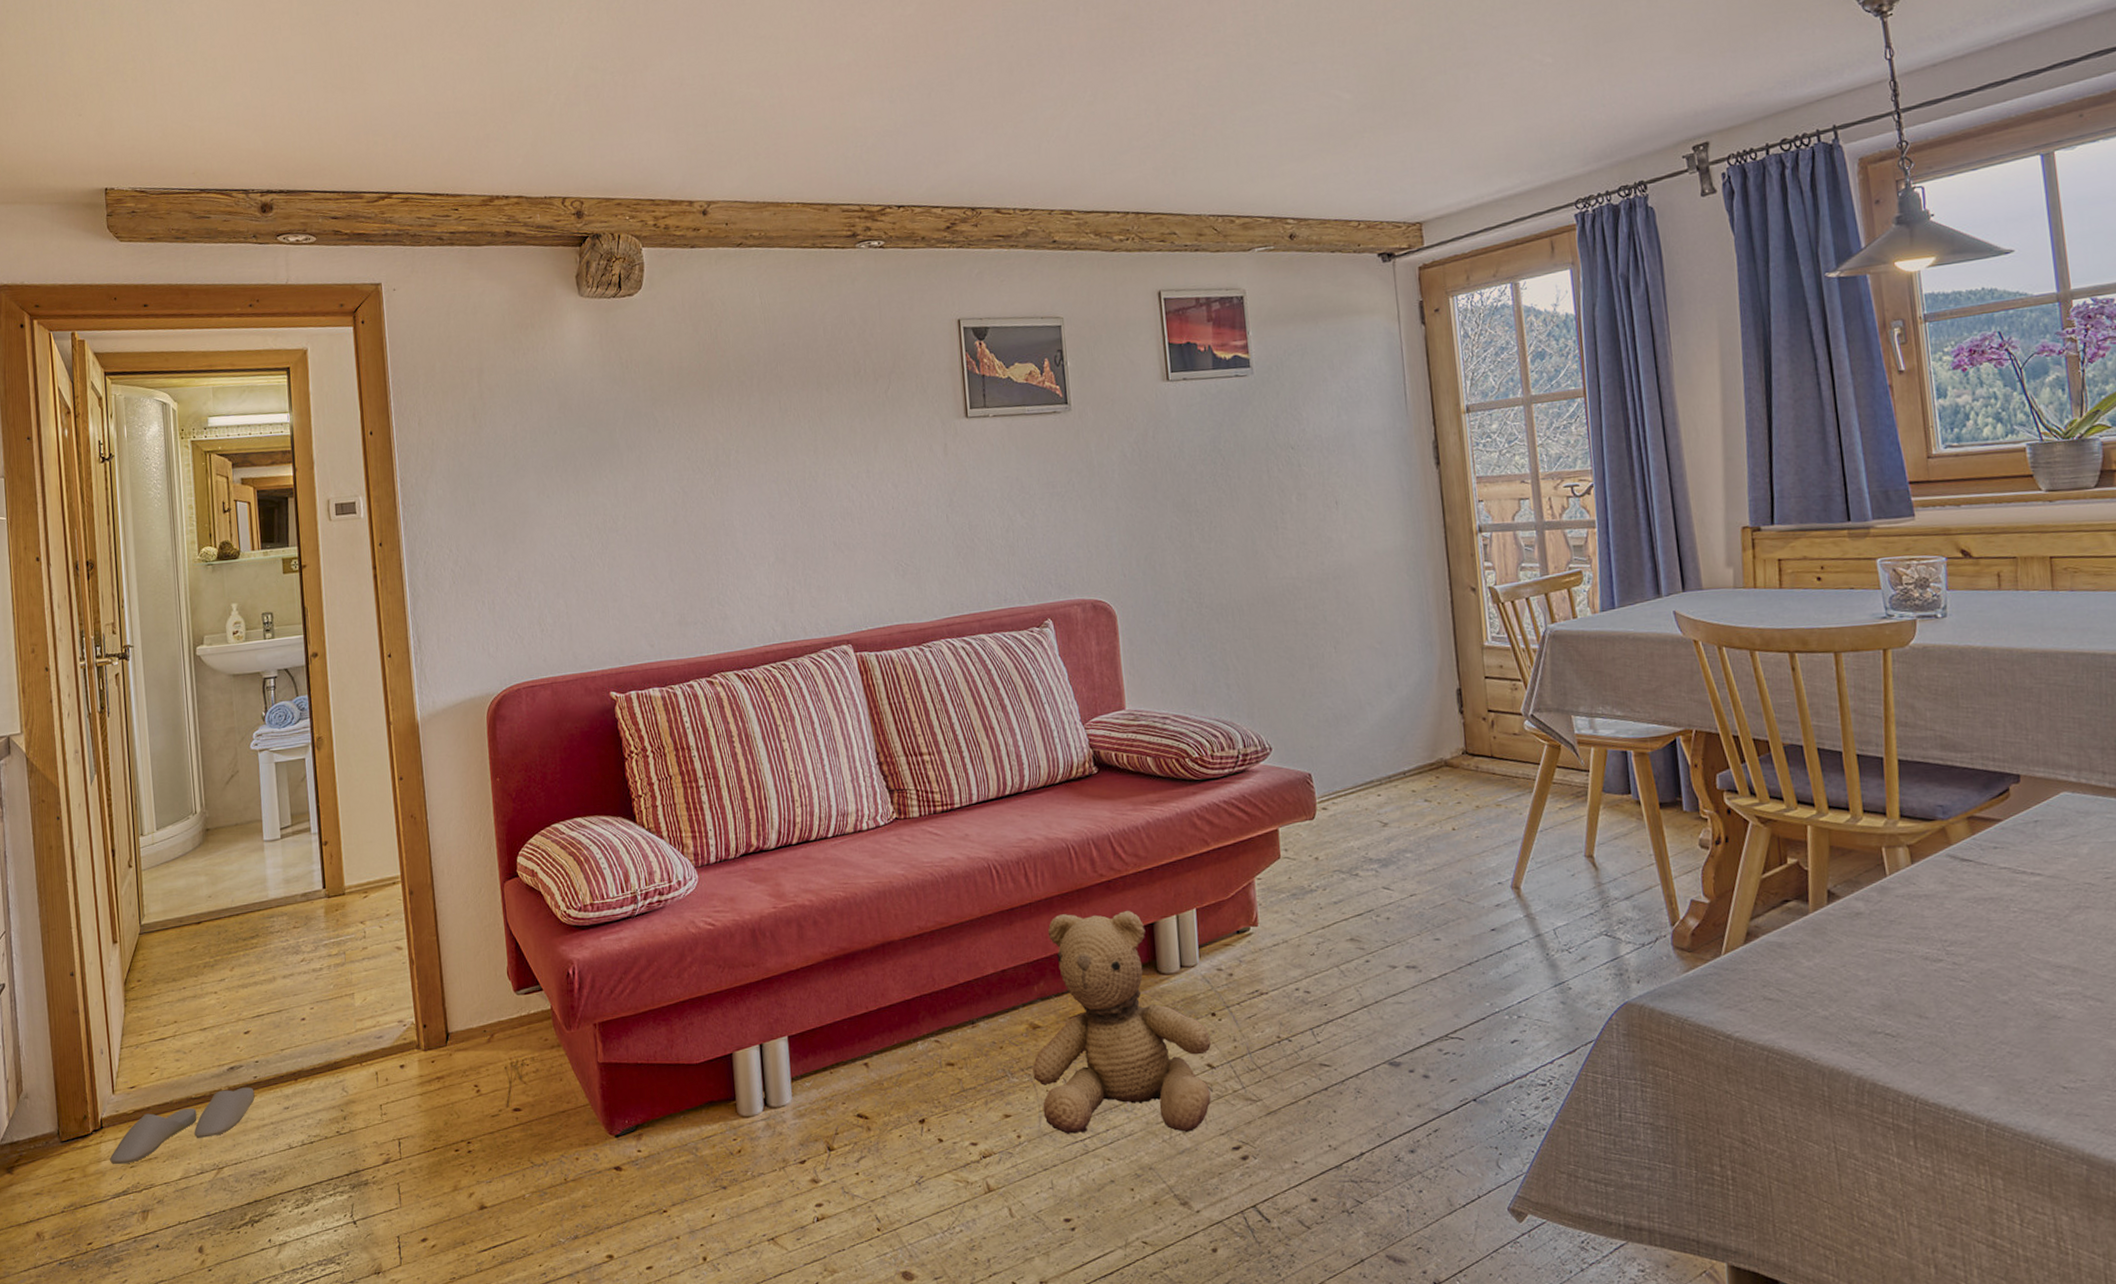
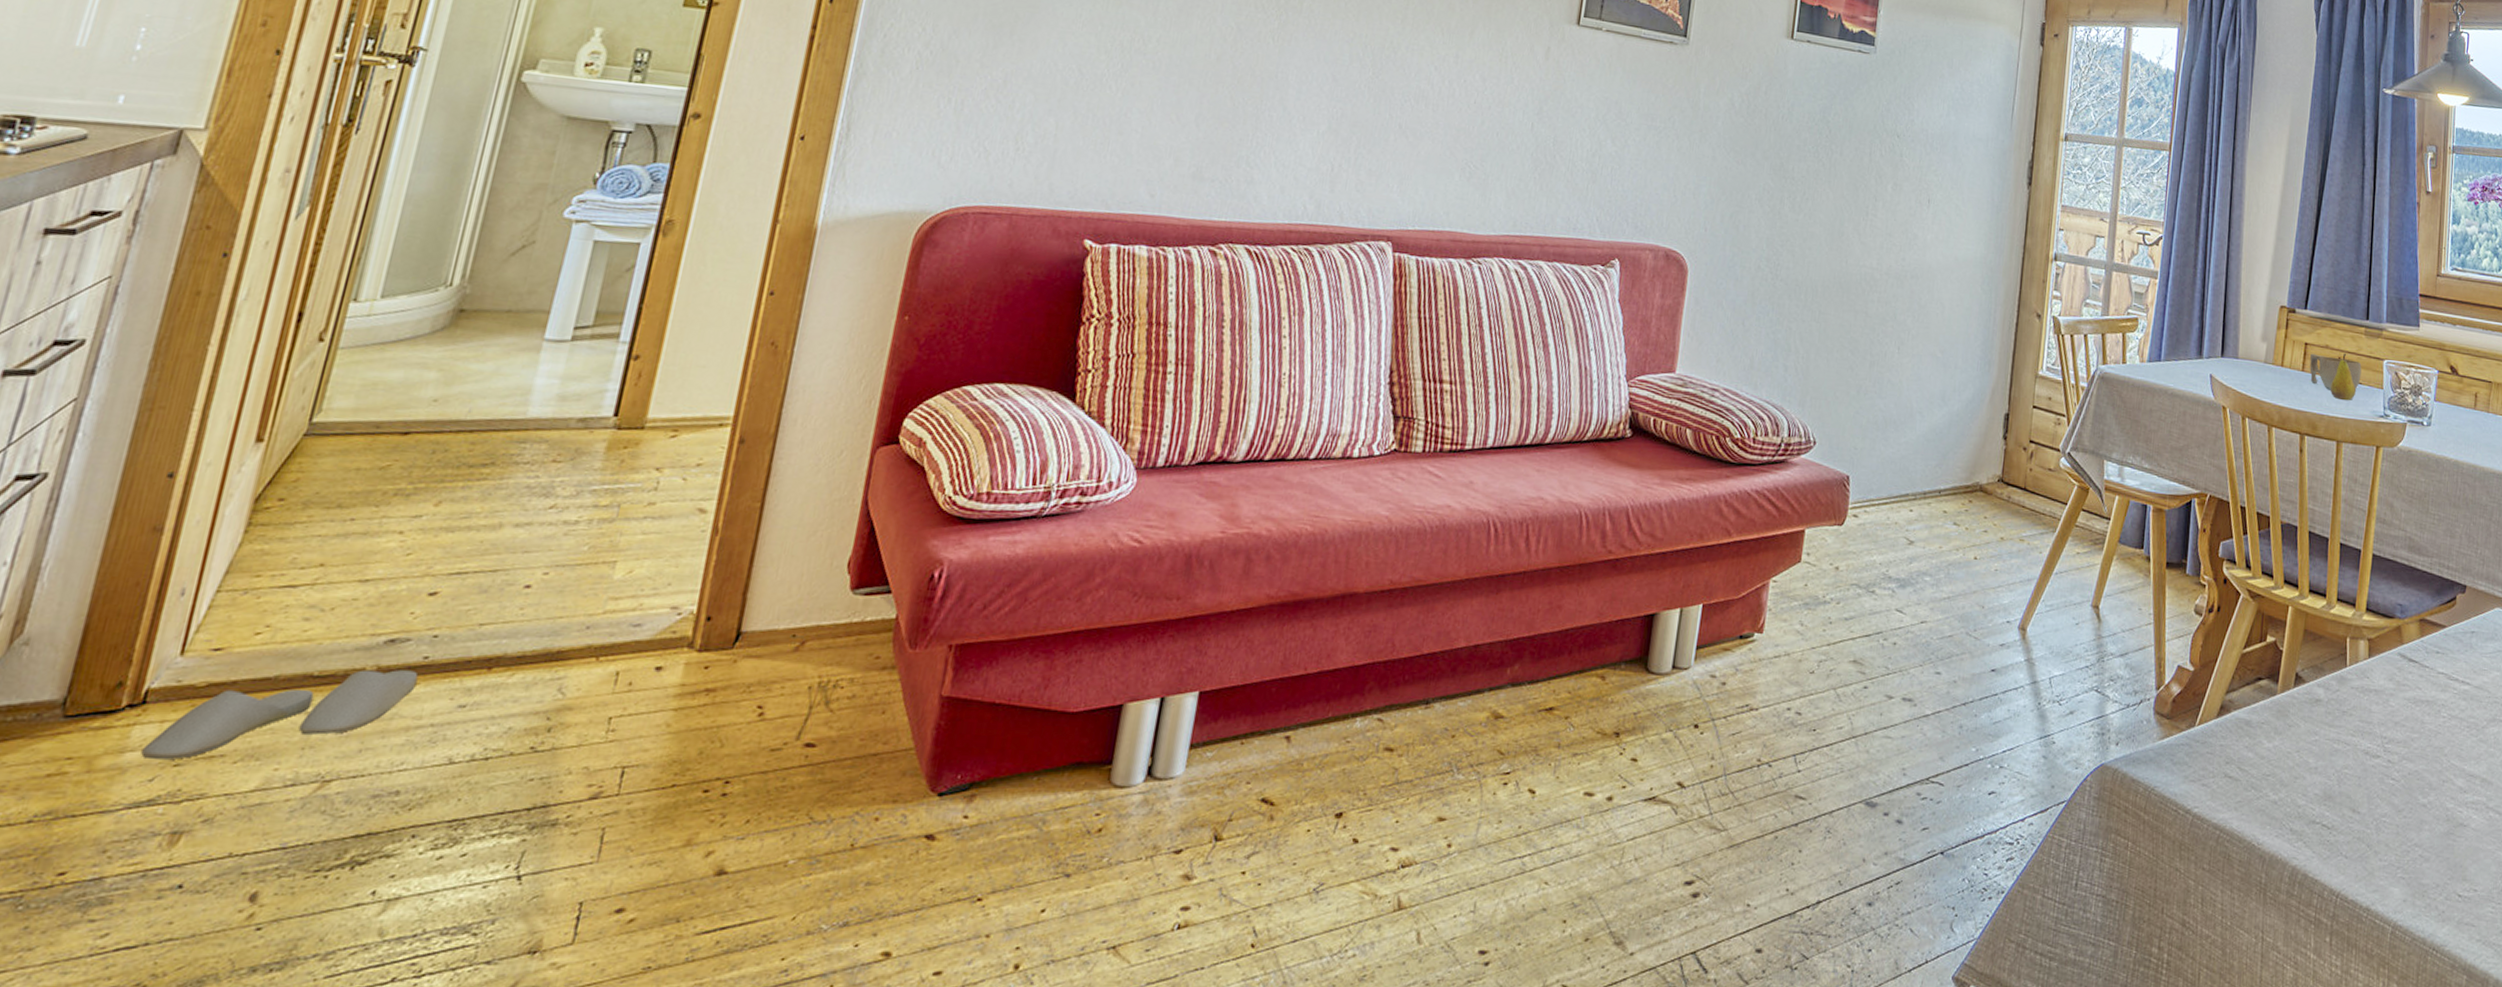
teddy bear: present [1032,910,1211,1134] -> none [1482,589,1687,859]
cup: none [1787,566,1852,603] -> present [2309,353,2362,392]
fruit: none [1816,560,1848,610] -> present [2330,353,2356,401]

